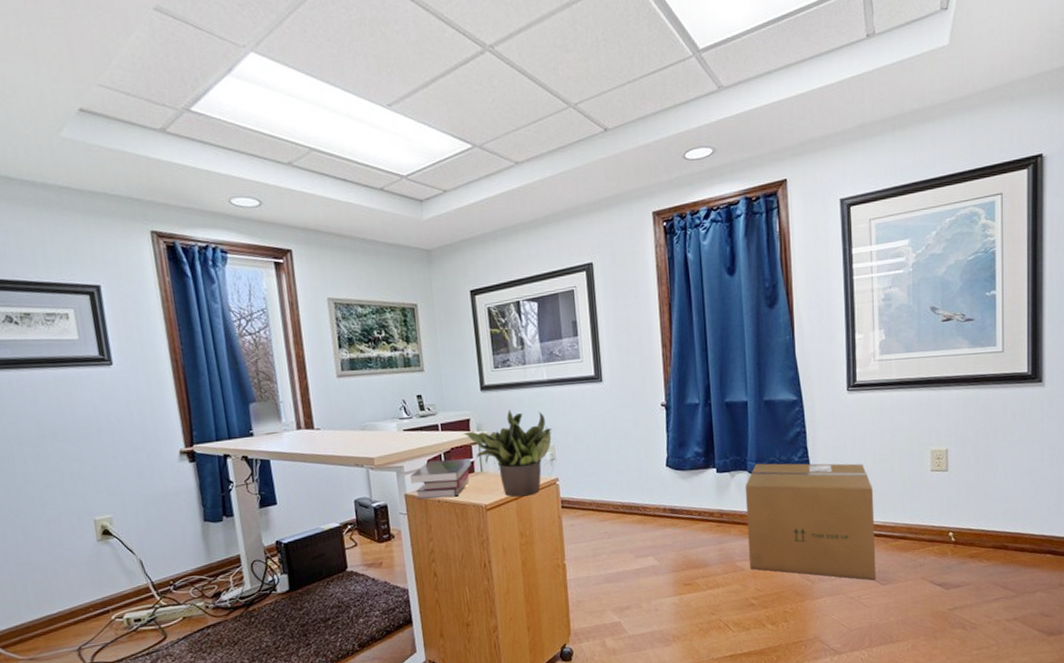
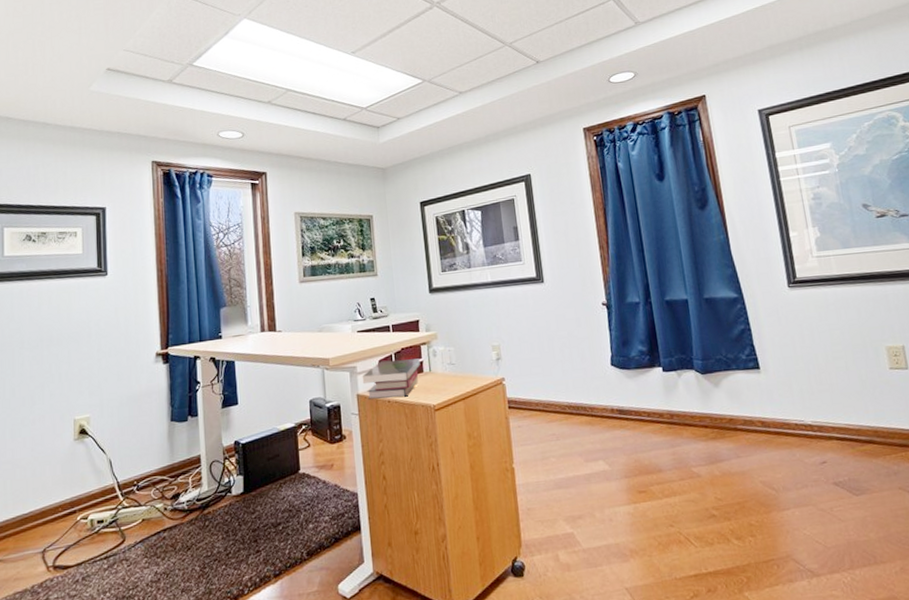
potted plant: present [463,409,552,497] -> none [412,310,497,397]
box: present [745,463,876,581] -> none [693,361,848,490]

